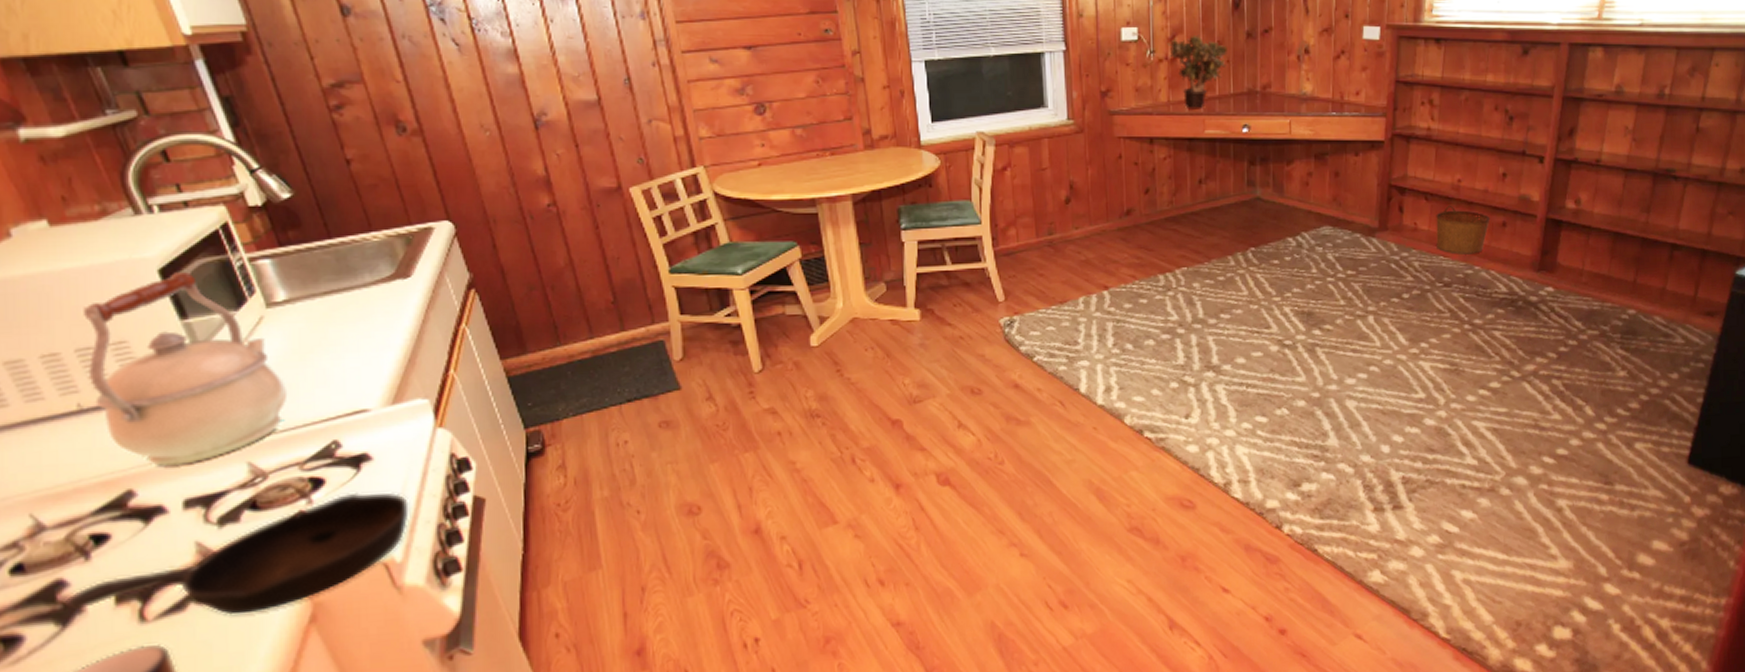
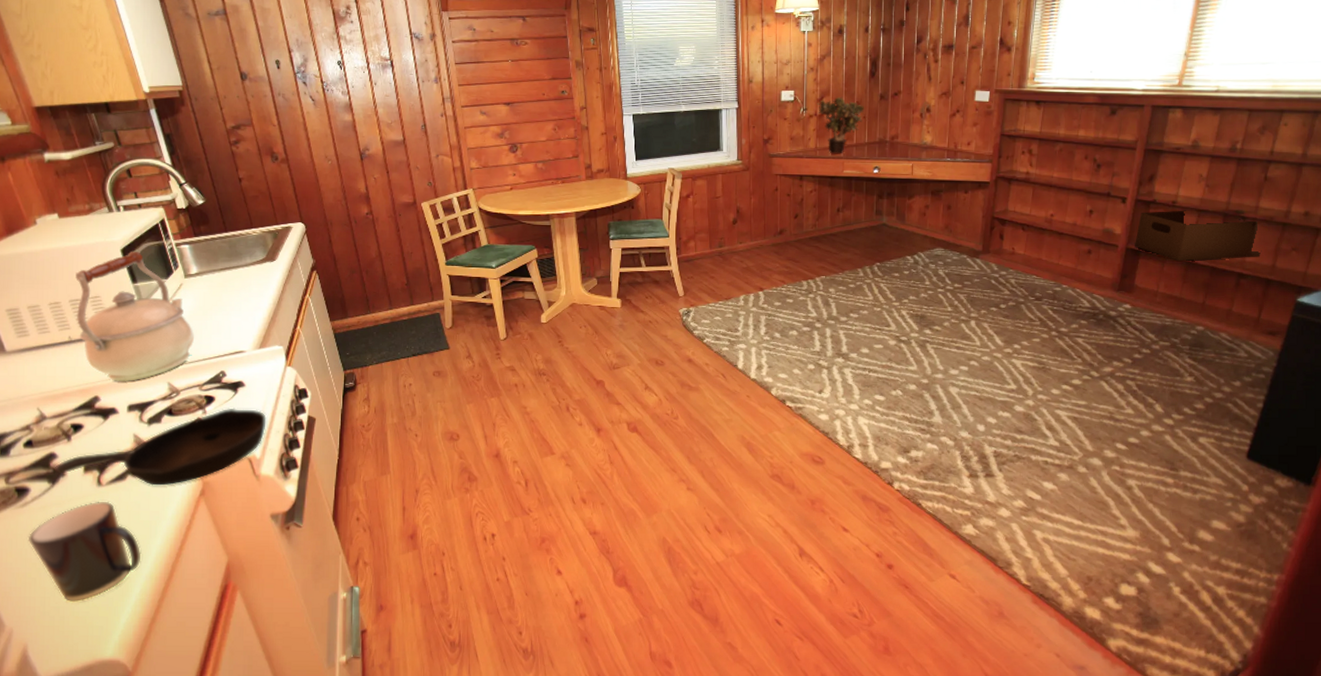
basket: present [1436,204,1491,255] -> none [1031,234,1078,275]
storage basket: none [1555,170,1696,233] -> present [1135,210,1262,262]

